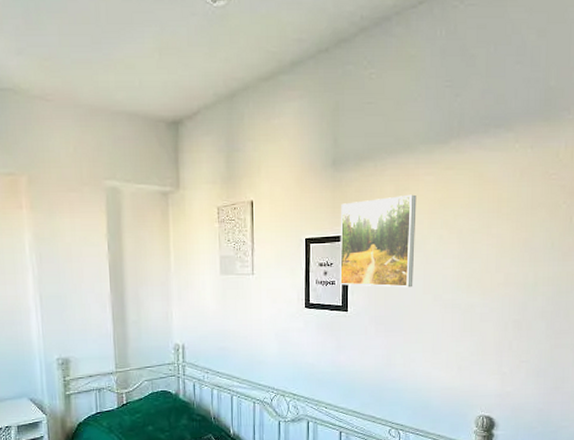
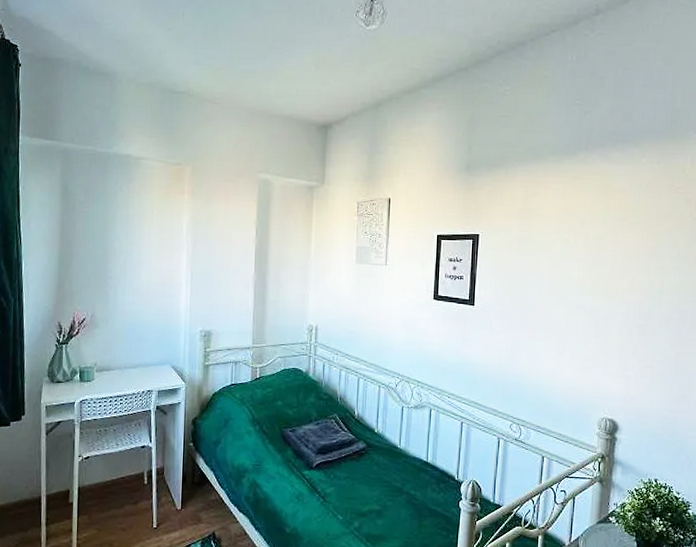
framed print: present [339,194,417,288] -> none [467,200,545,287]

